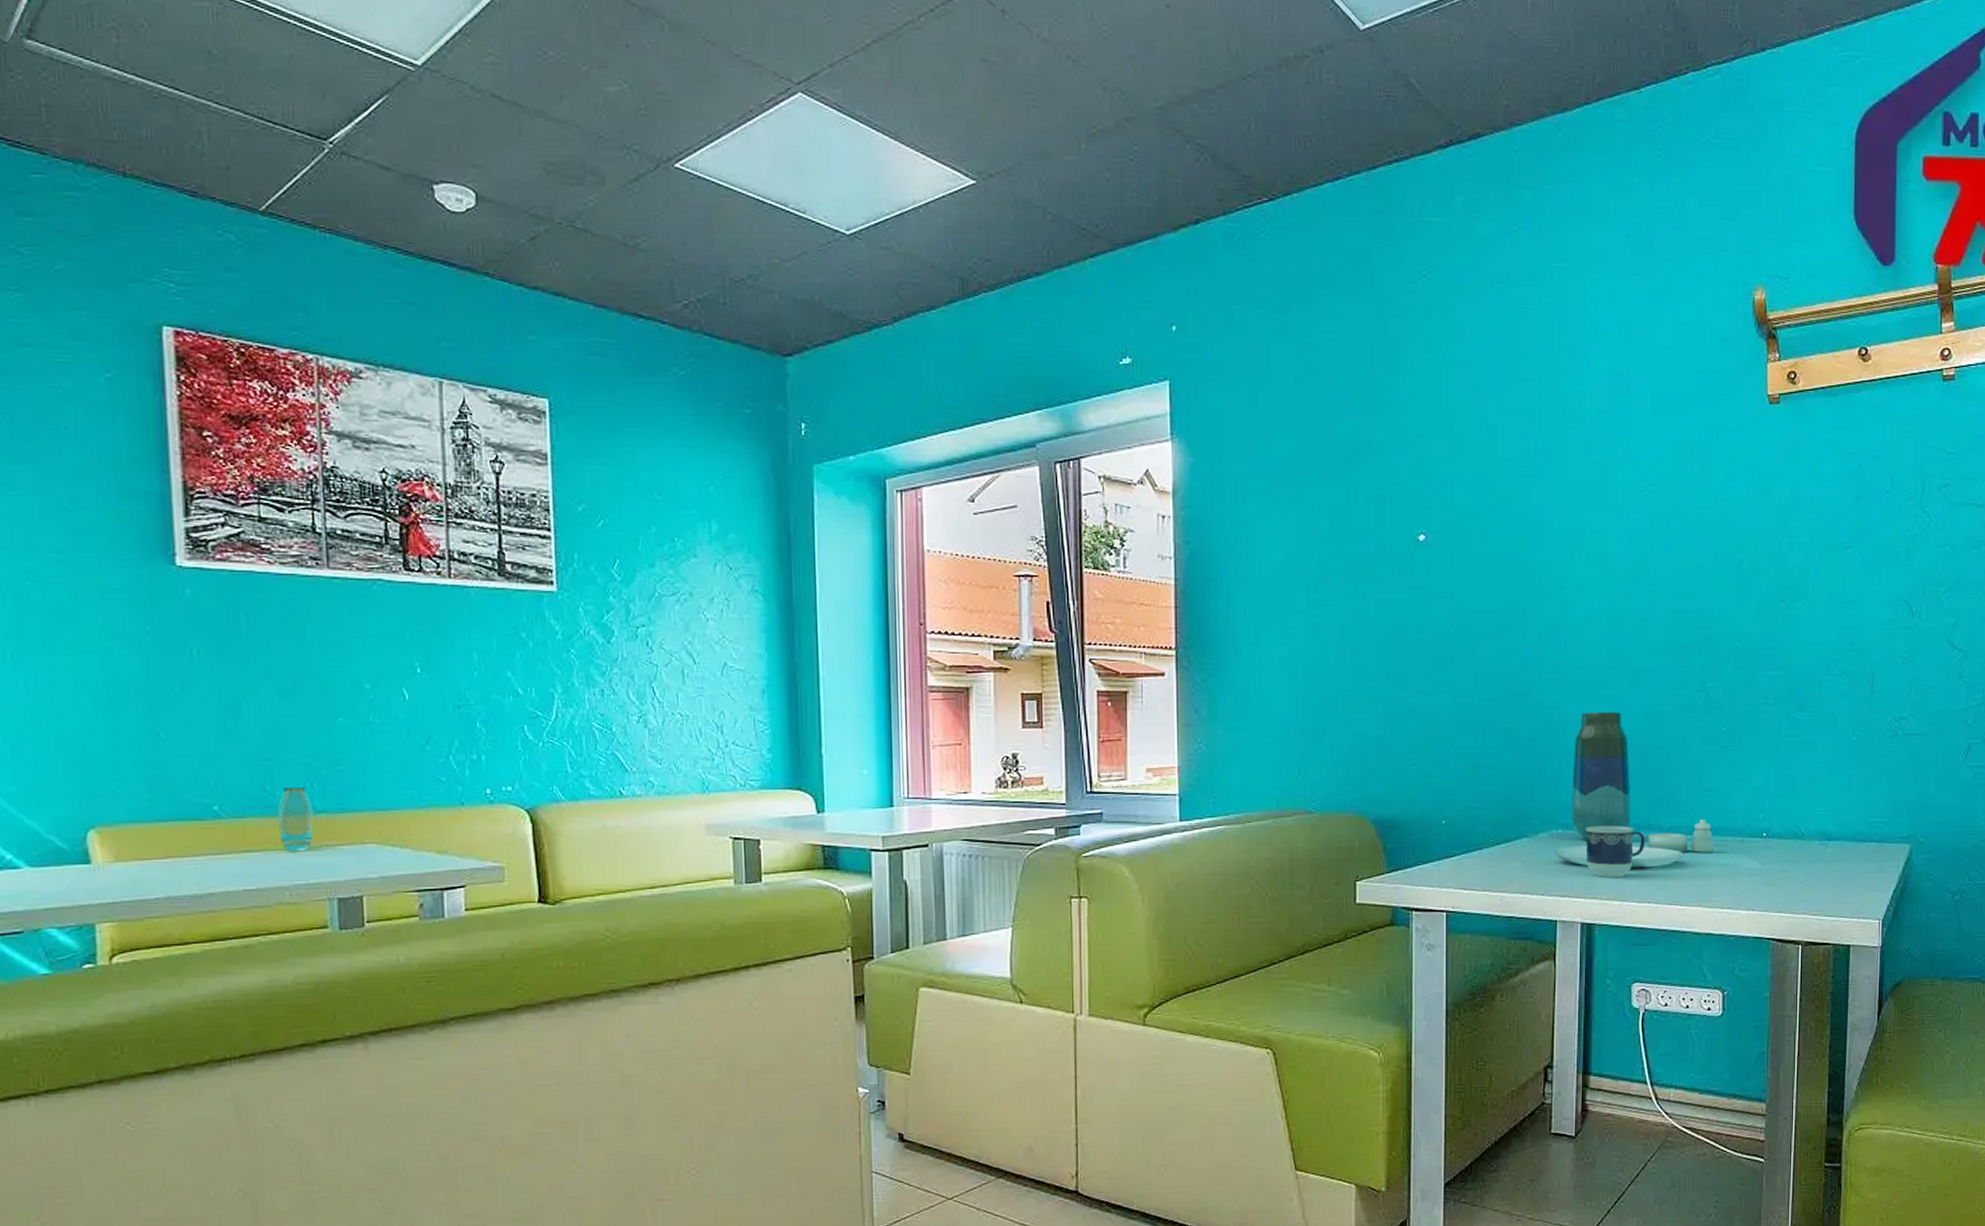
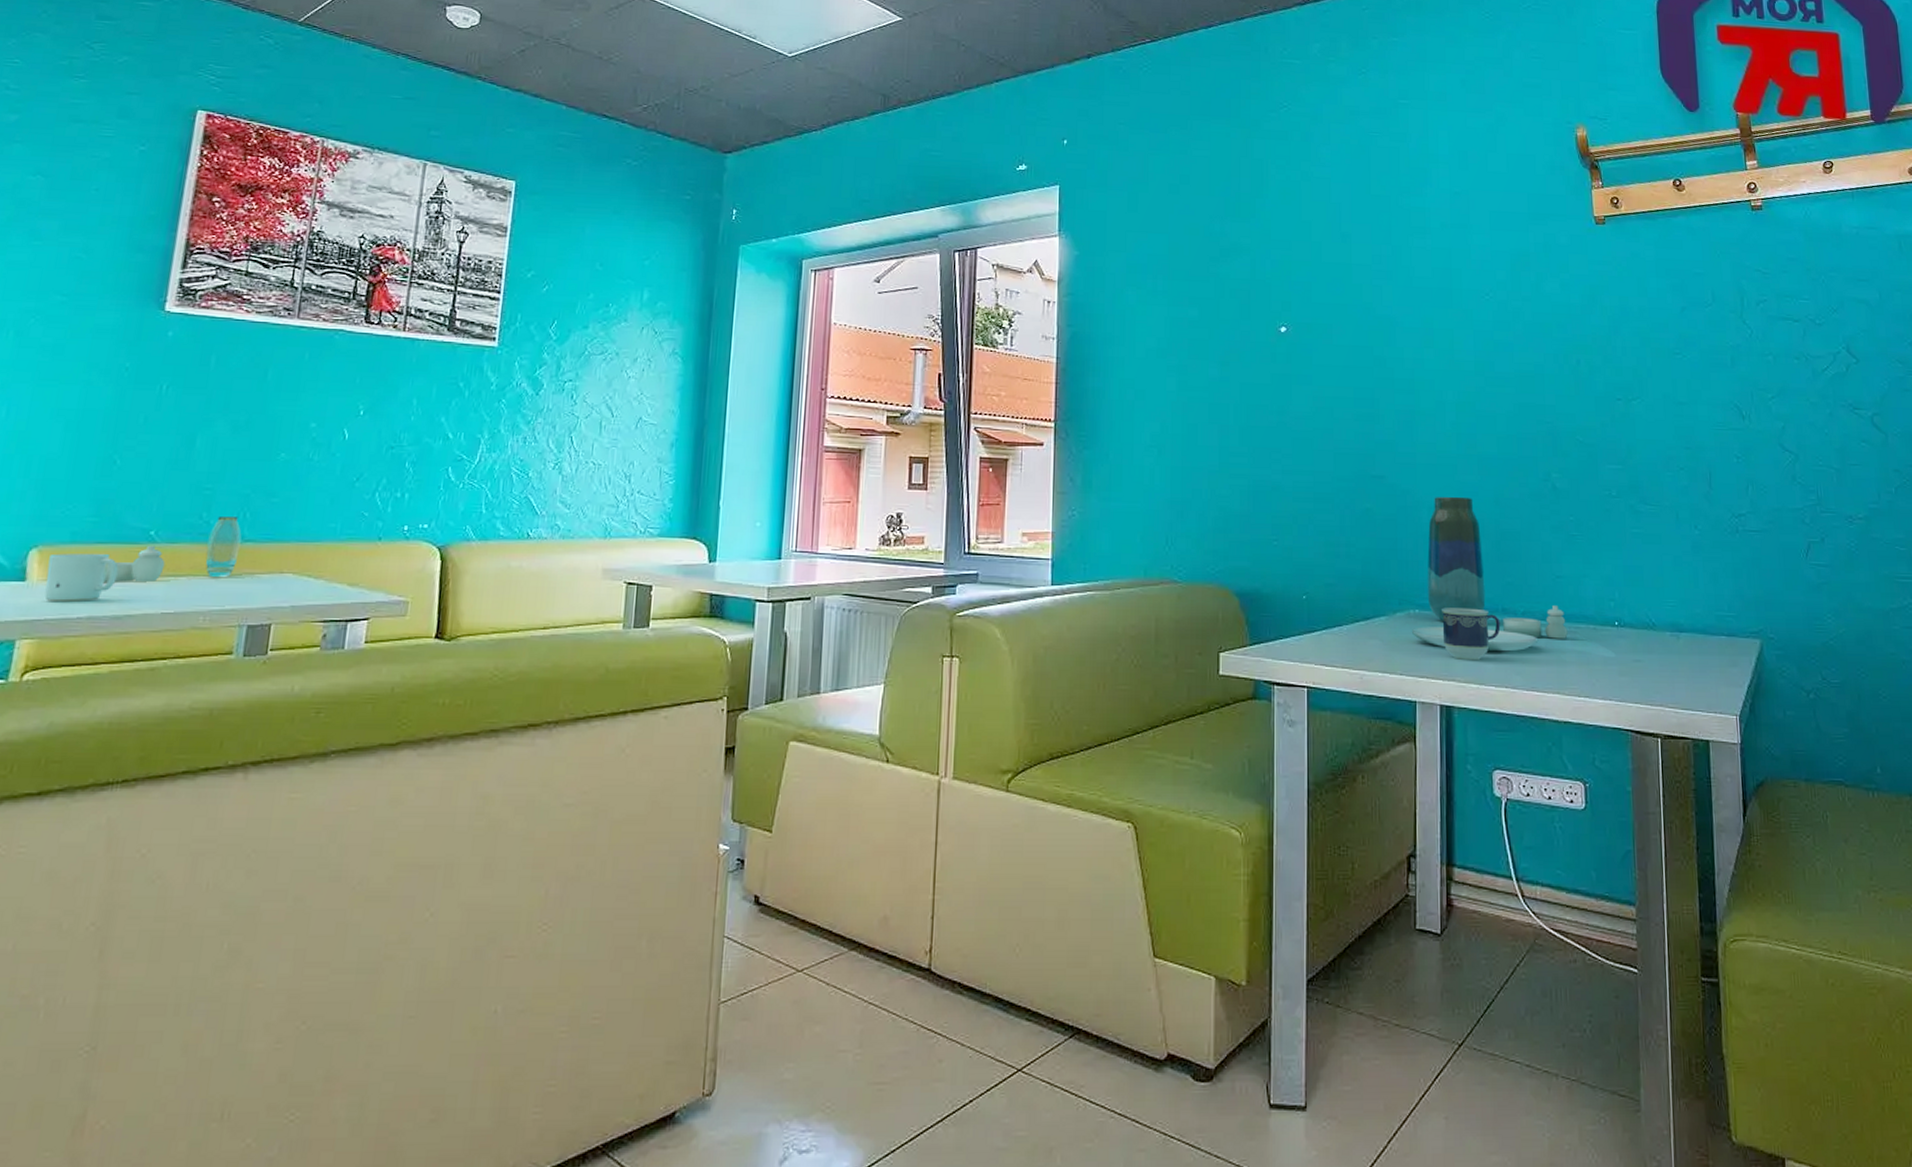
mug: none [110,831,188,883] -> present [44,553,118,602]
sugar bowl: none [173,820,237,861] -> present [103,545,165,583]

